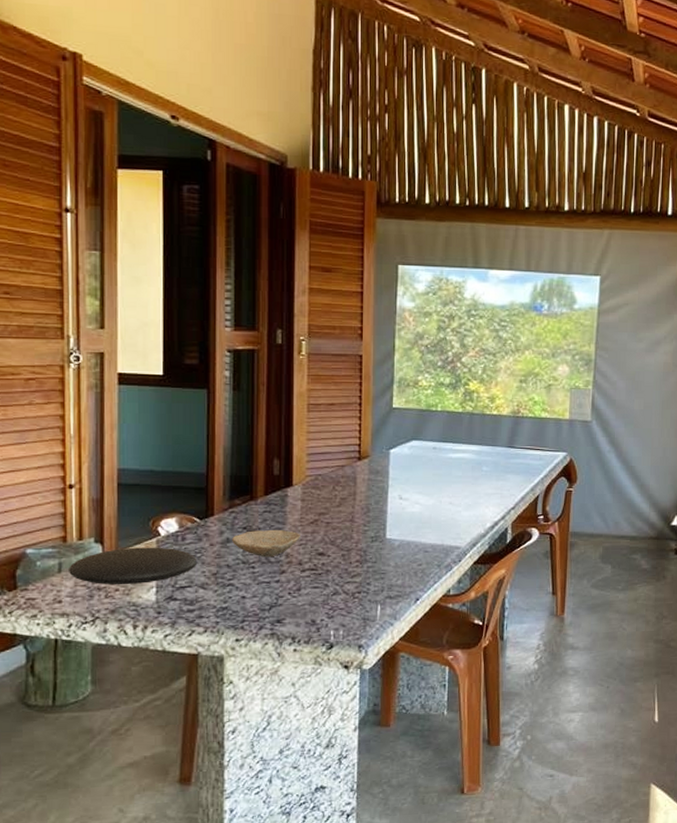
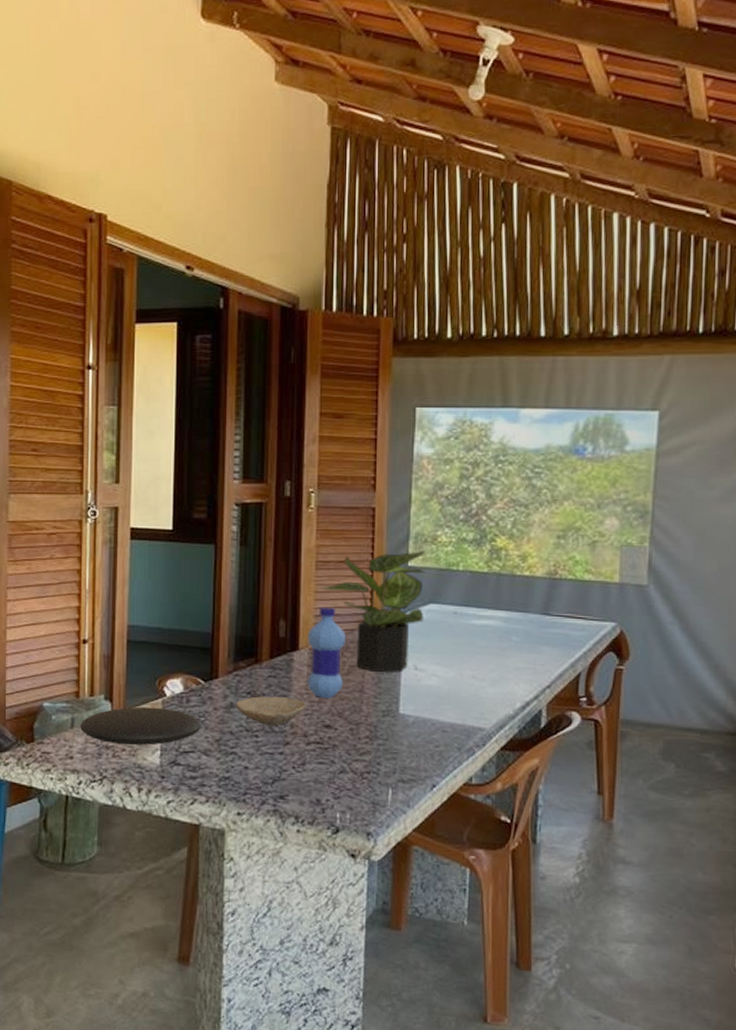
water bottle: none [300,445,336,529] -> present [307,606,346,698]
potted plant: none [309,394,408,502] -> present [317,551,426,673]

